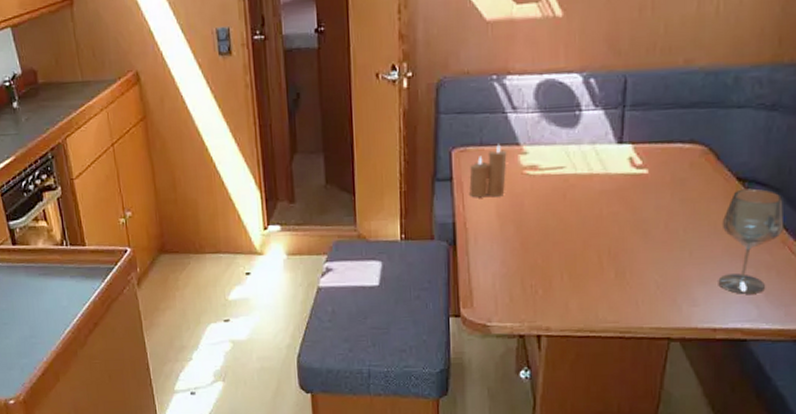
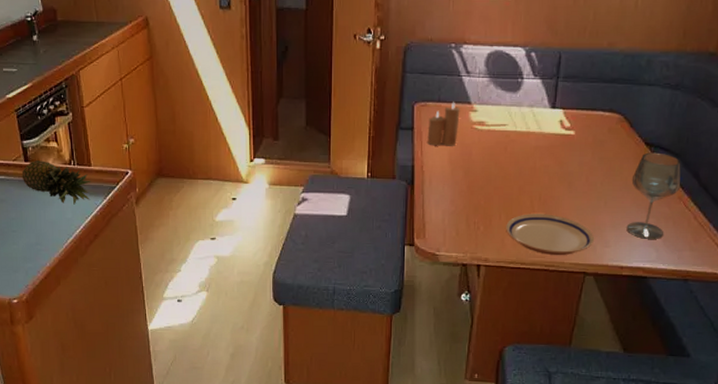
fruit: none [9,243,87,291] -> present [21,160,91,205]
plate: none [570,270,678,319] -> present [506,214,594,255]

